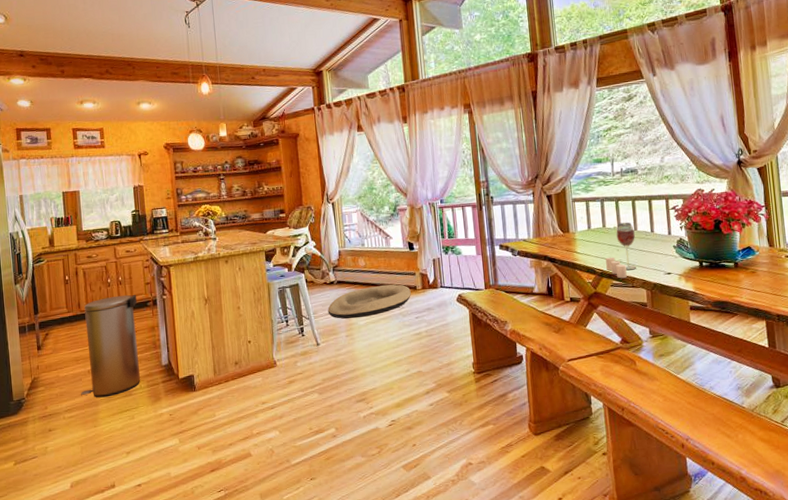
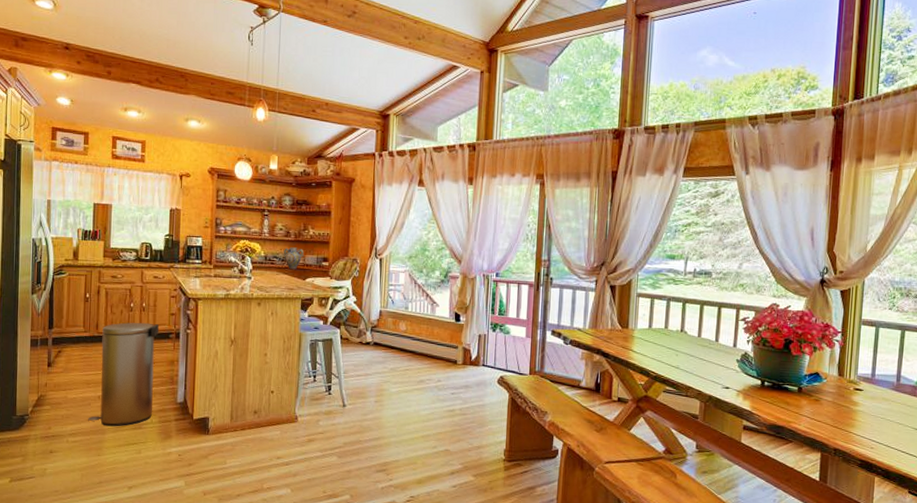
ceramic jug: none [242,204,262,225] -> present [283,247,304,269]
dog bed: present [328,284,411,319] -> none [359,353,450,385]
candle: present [606,257,627,279] -> none [661,361,683,386]
wineglass: present [616,222,637,271] -> none [677,326,698,379]

